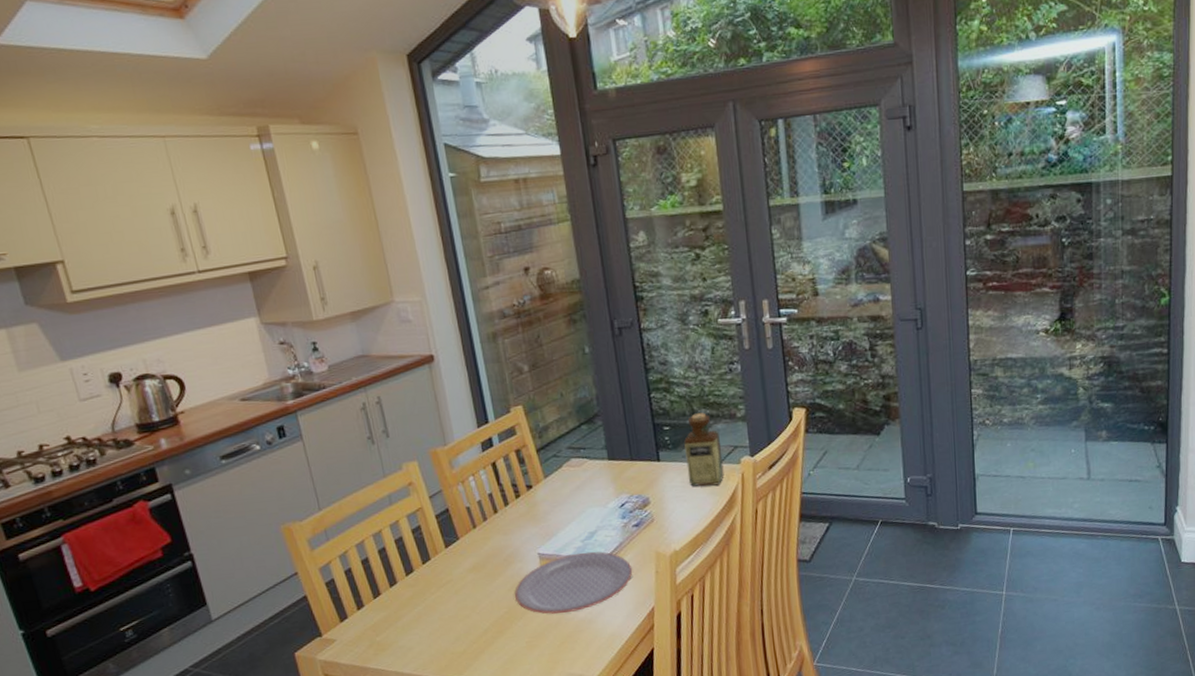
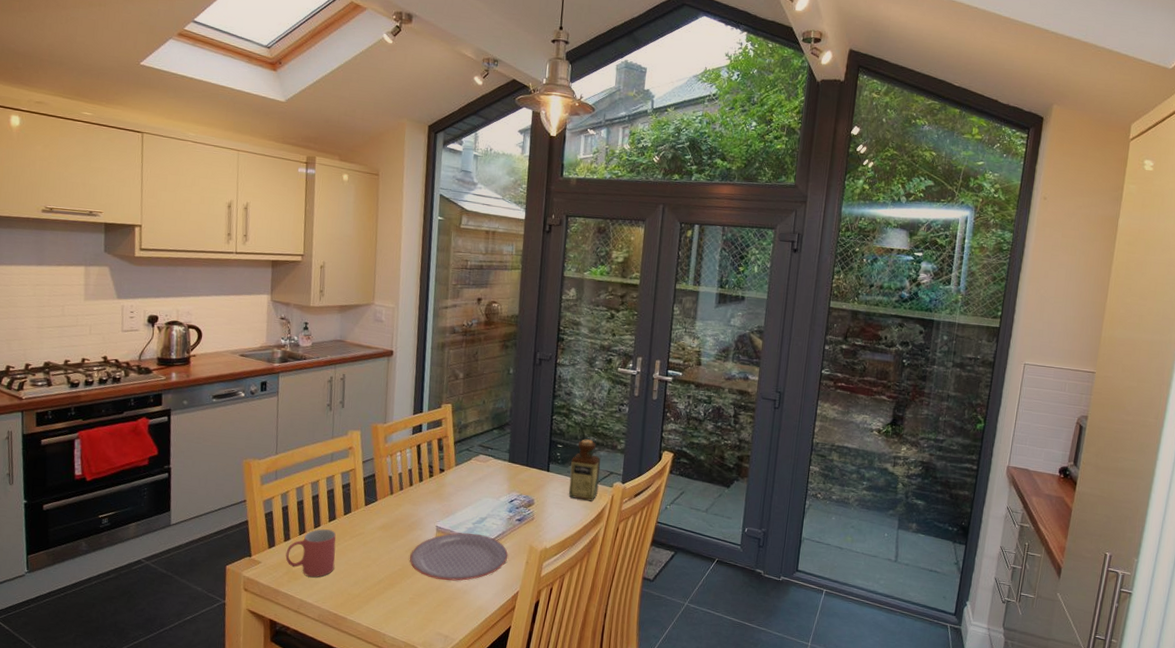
mug: none [363,585,427,644] -> present [285,529,336,578]

